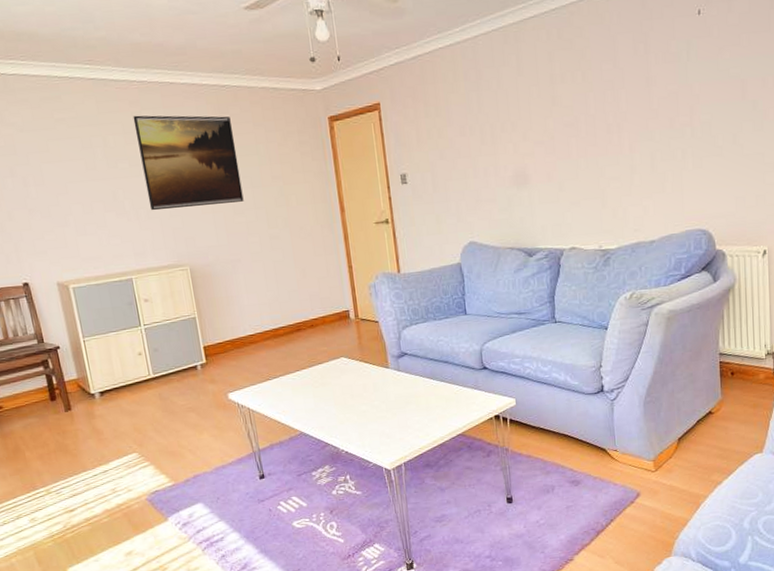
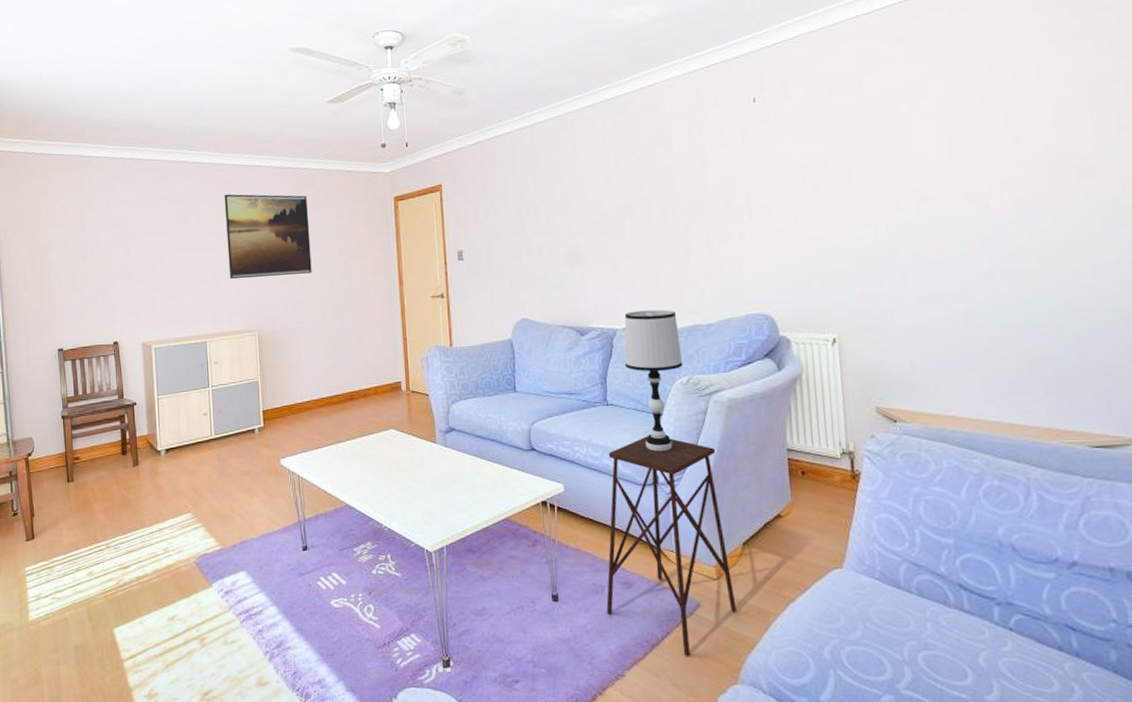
side table: none [556,349,672,538] -> present [606,436,737,656]
table lamp: none [571,228,627,363] -> present [624,309,683,452]

